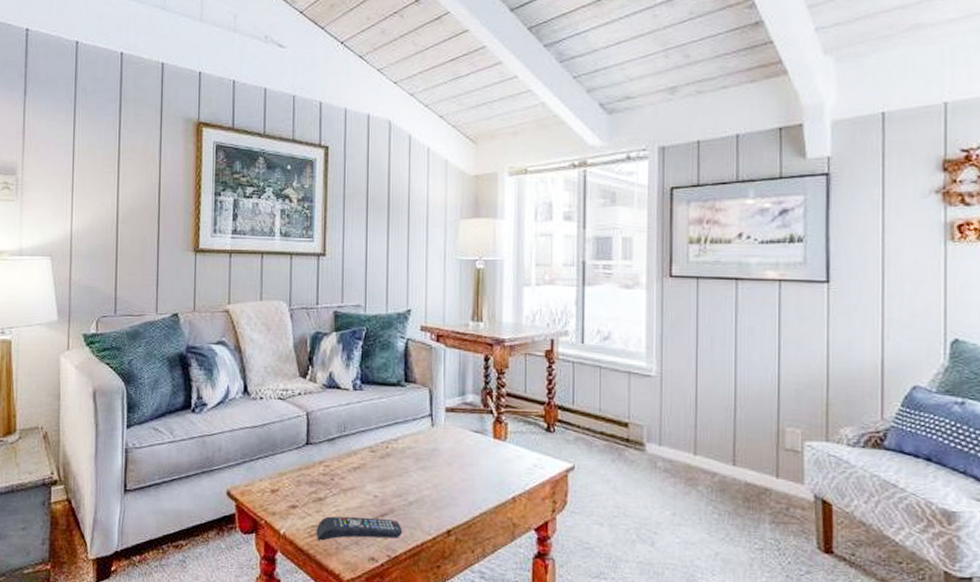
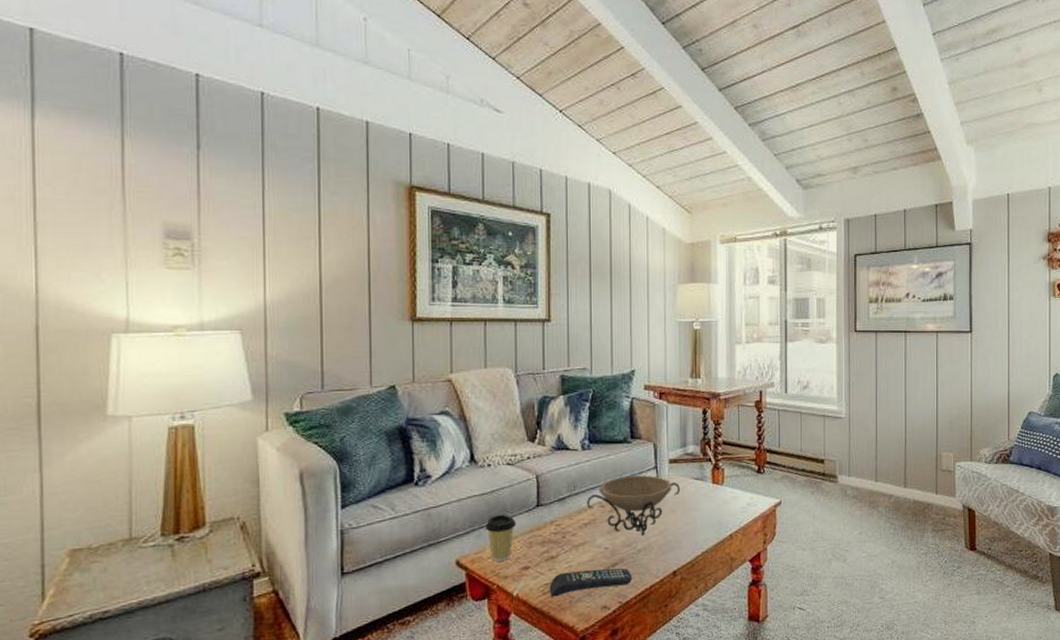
coffee cup: none [255,448,286,497] -> present [485,514,517,561]
decorative bowl: none [356,421,458,488] -> present [586,475,681,536]

